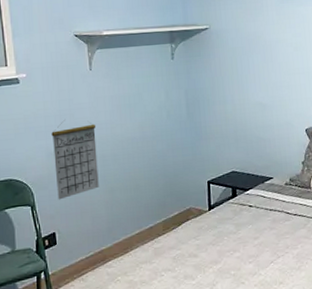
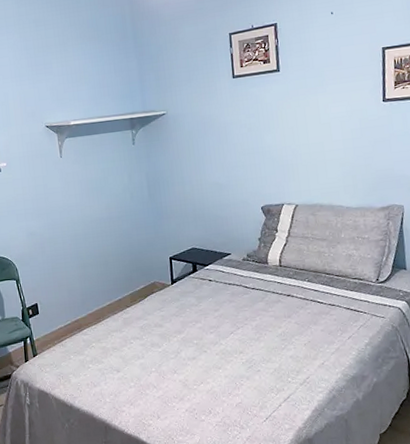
calendar: present [51,120,99,200] -> none [30,203,73,275]

